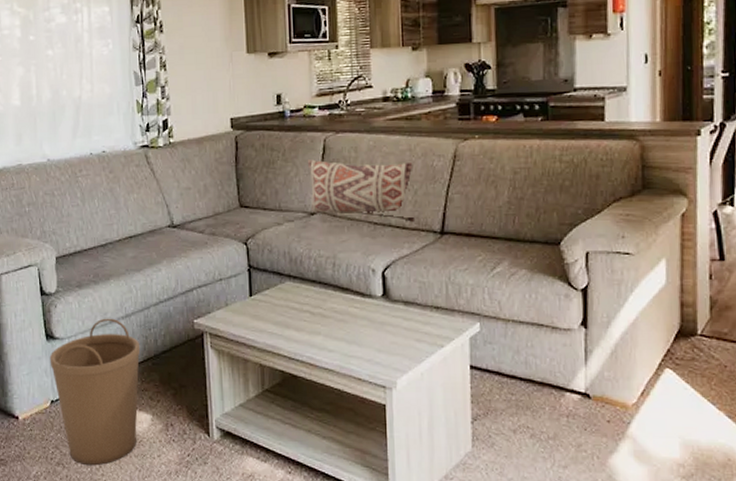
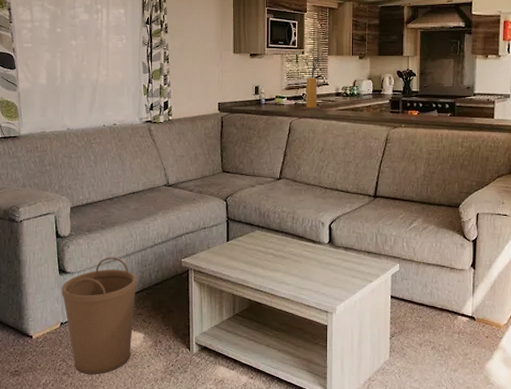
pillow: present [307,159,416,223] -> none [276,137,356,189]
vase: none [339,43,364,120] -> present [304,50,324,108]

